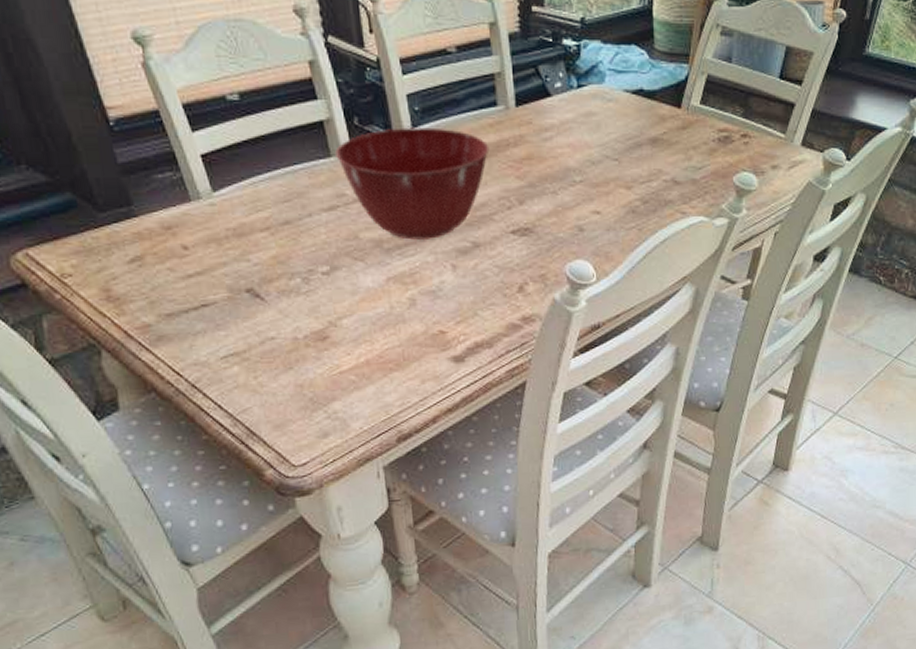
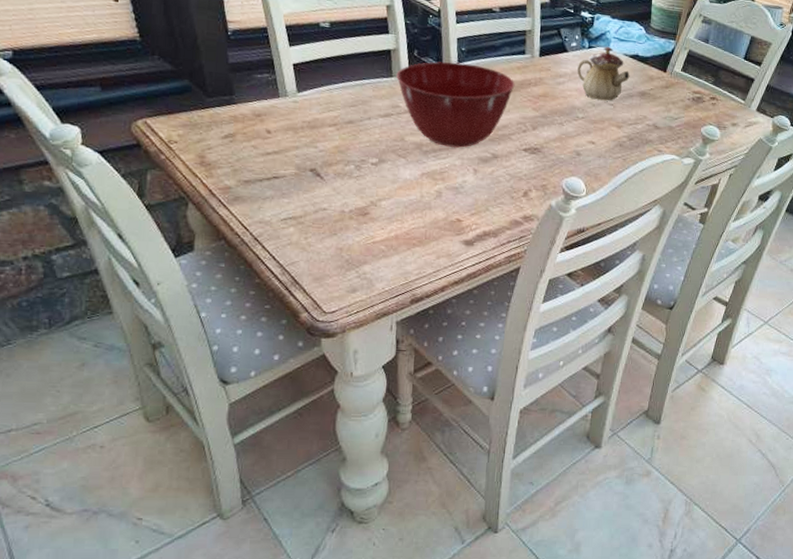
teapot: none [567,82,635,156] -> present [577,46,630,101]

